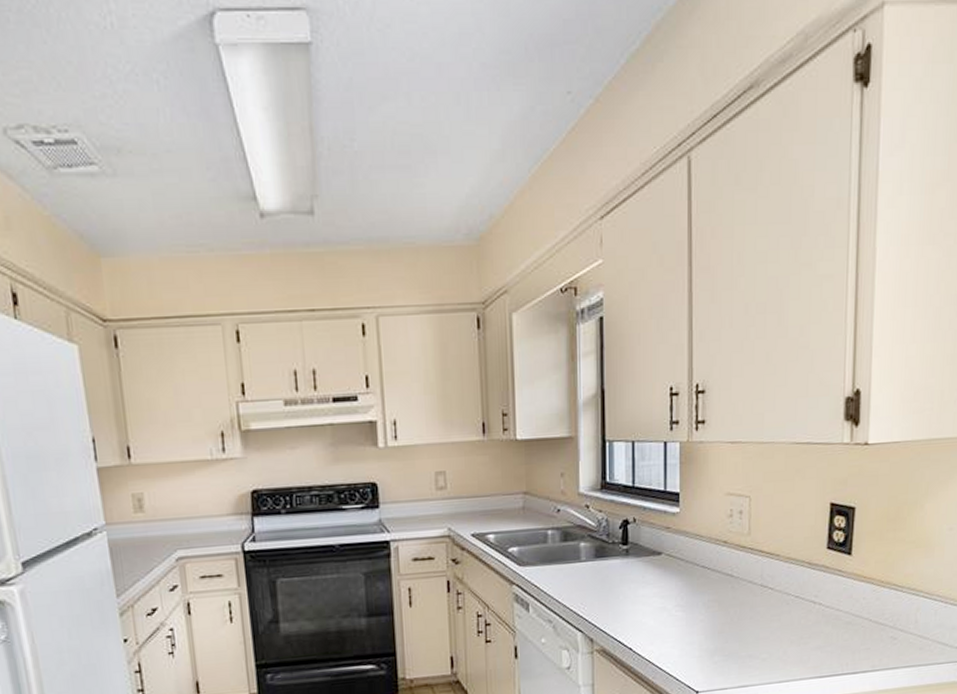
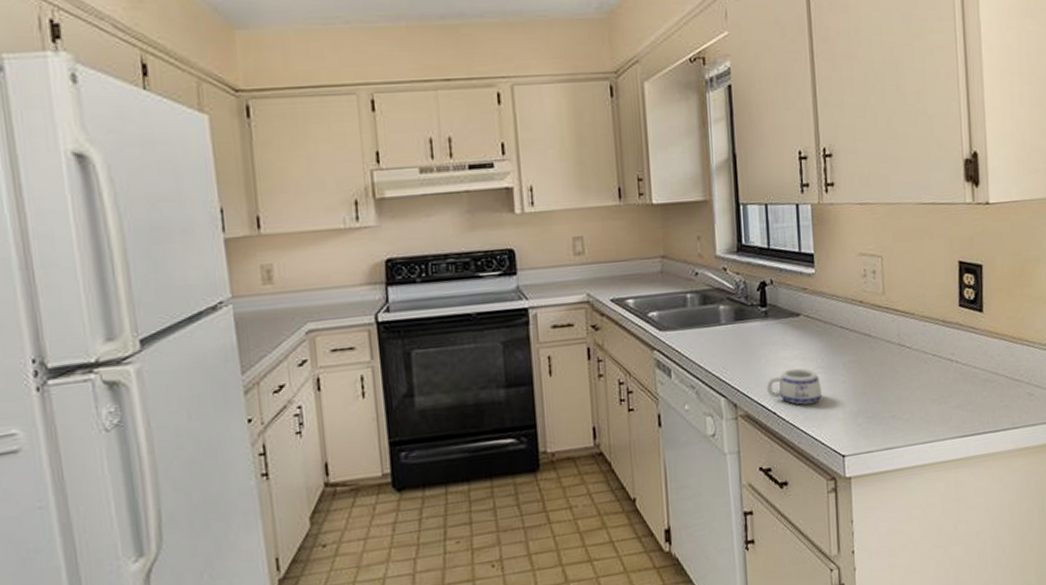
mug: none [624,606,679,642] -> present [767,368,822,405]

